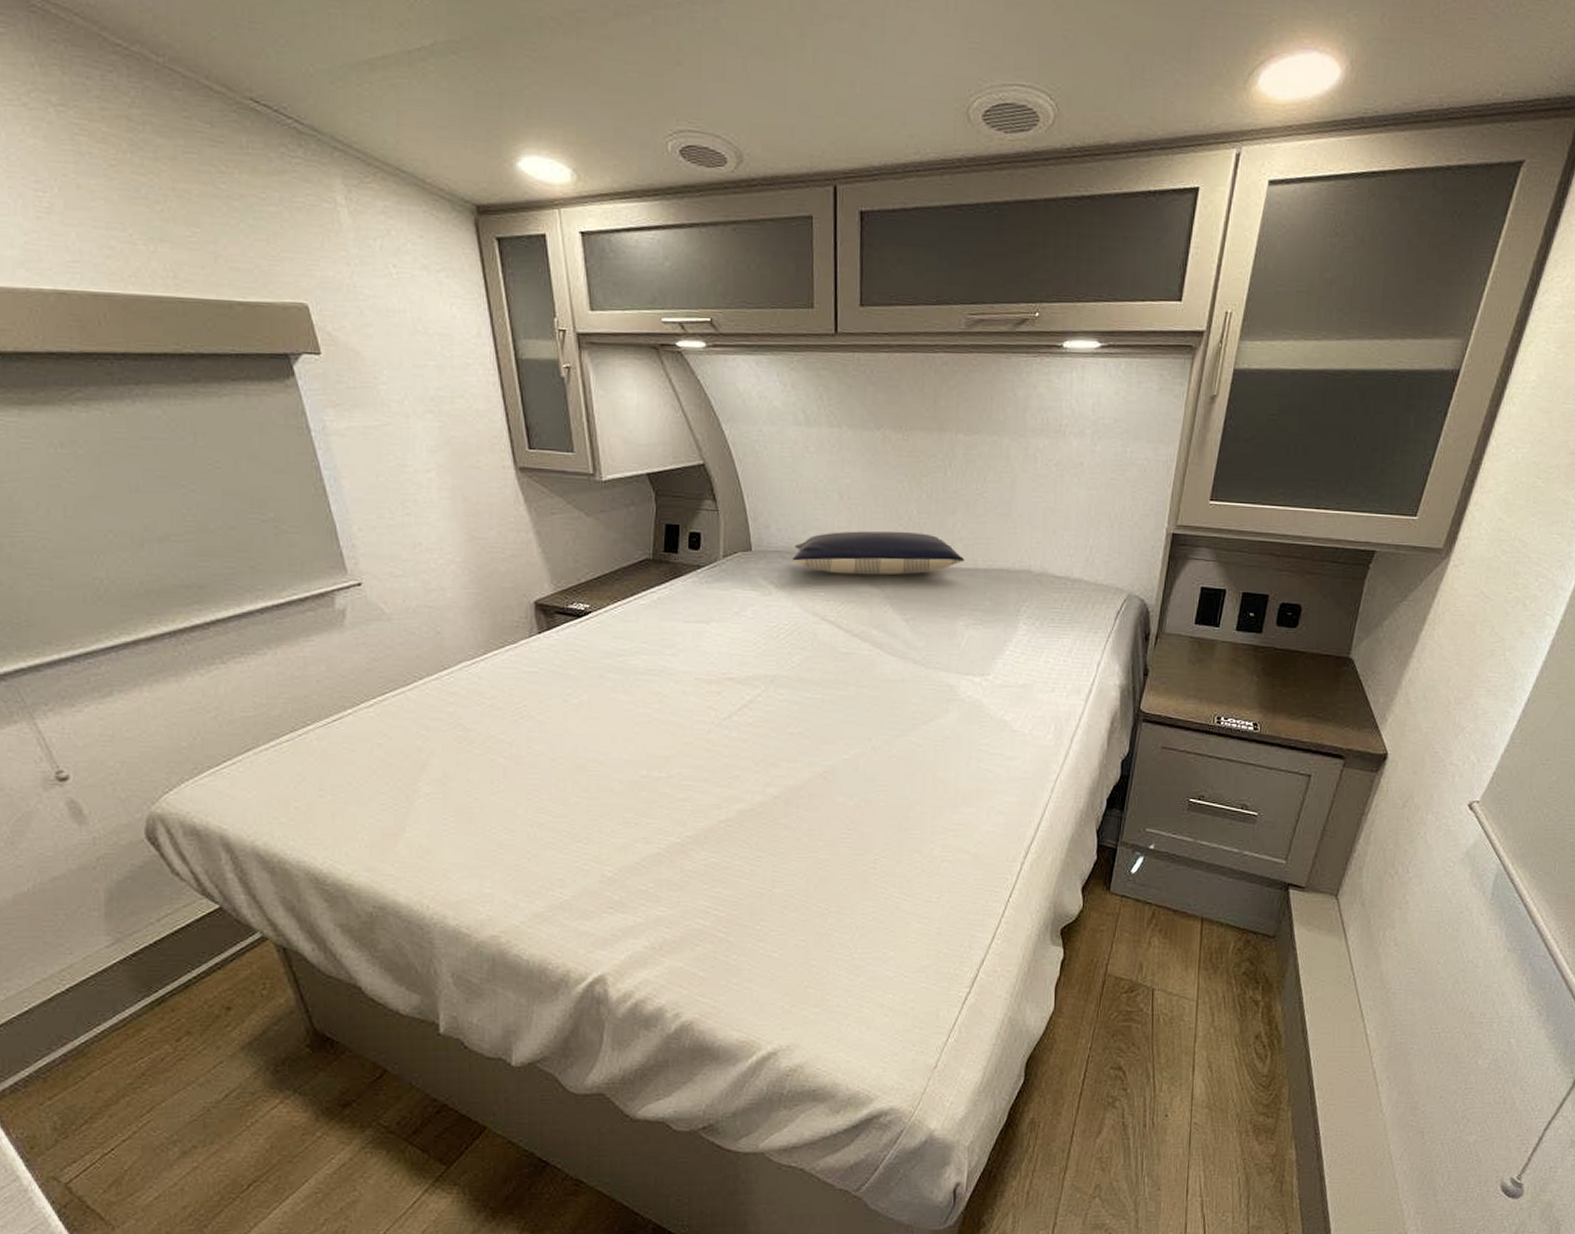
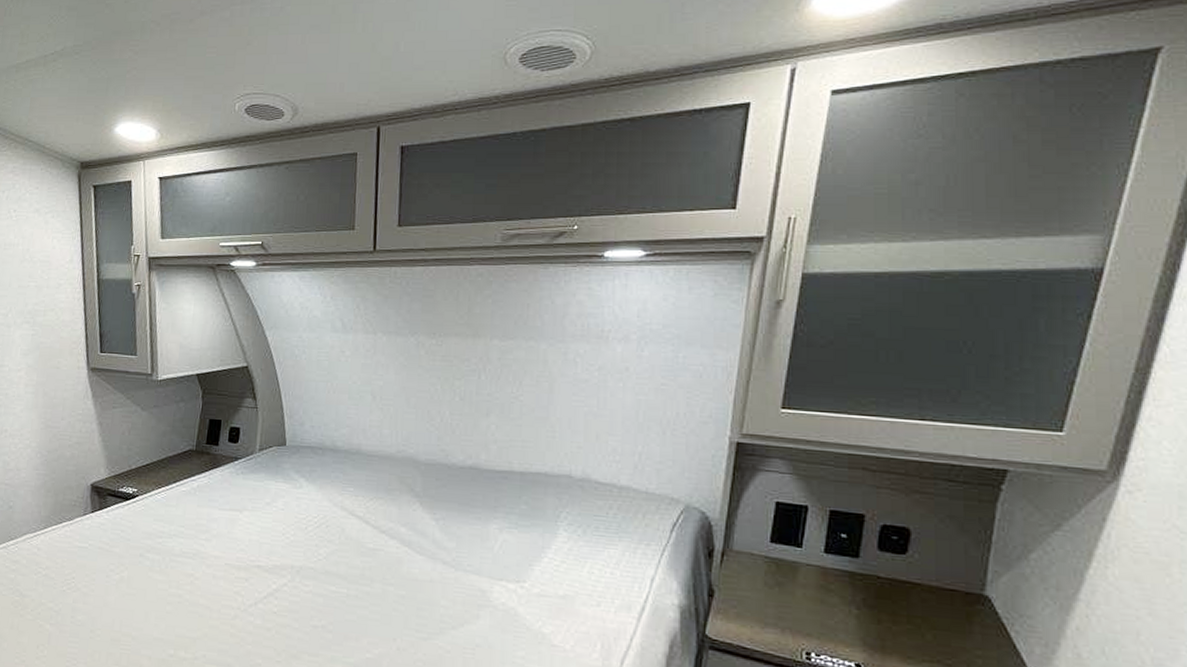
pillow: present [793,531,965,575] -> none [324,430,499,474]

